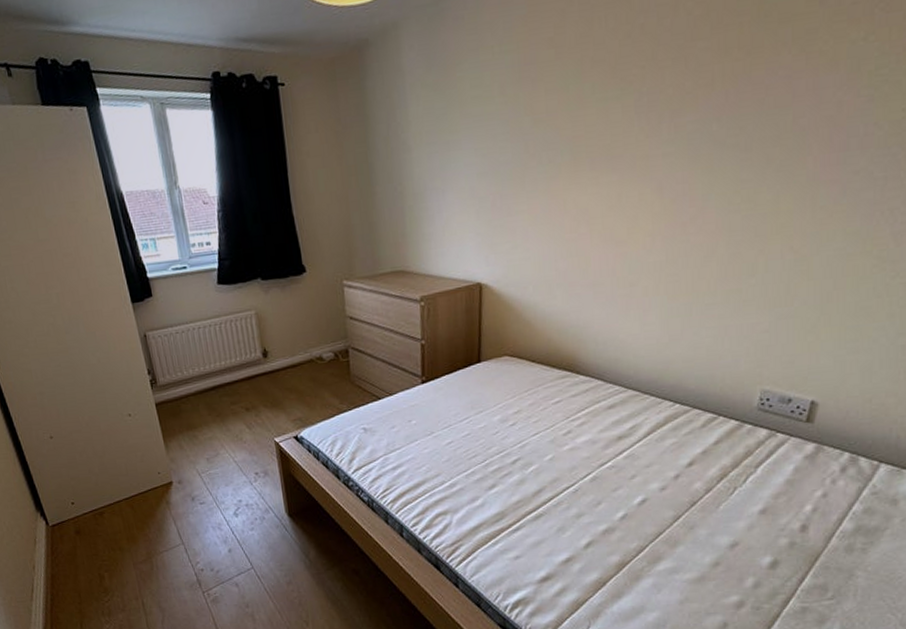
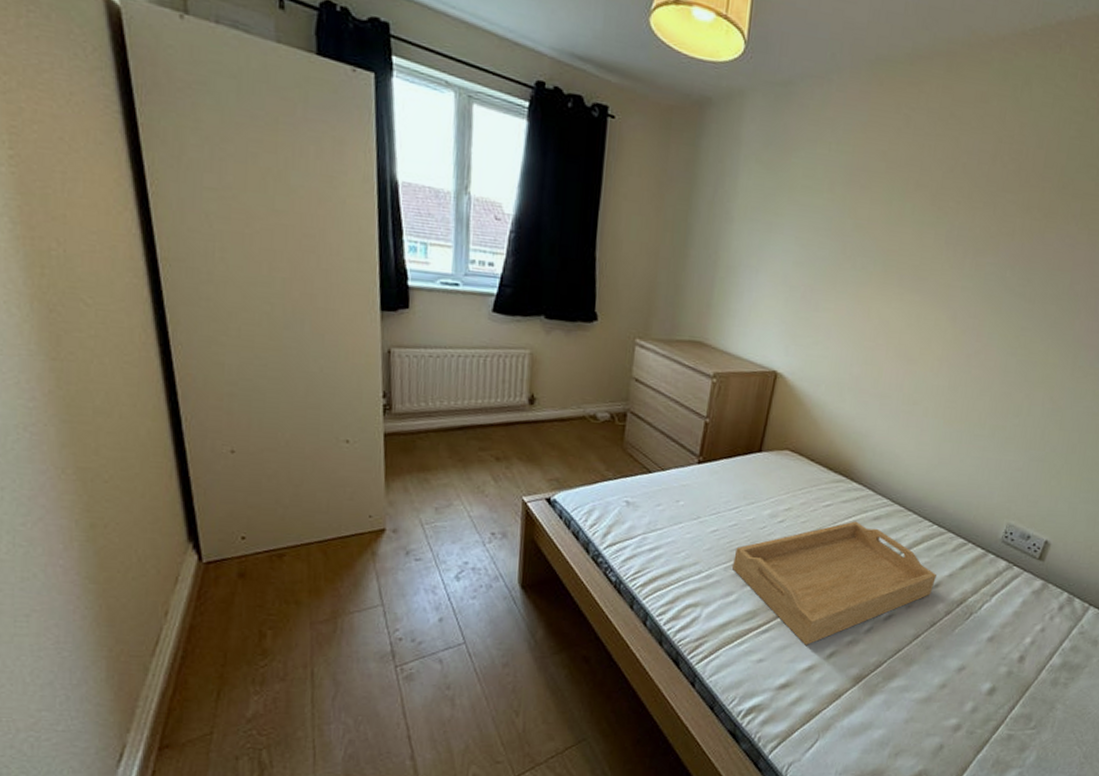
serving tray: none [472,412,688,539] -> present [732,521,936,645]

